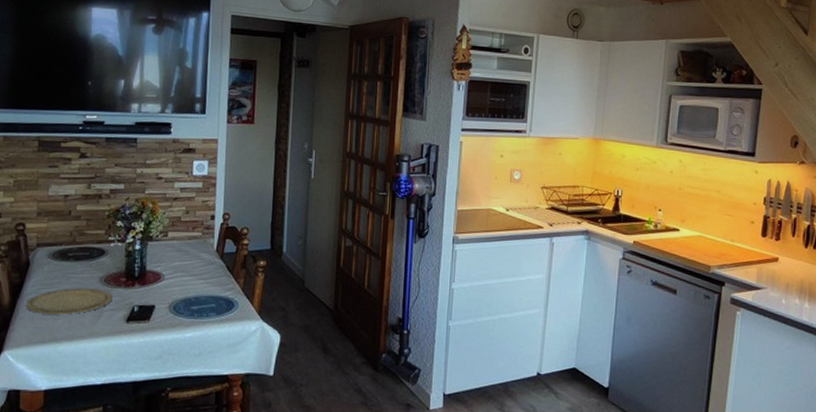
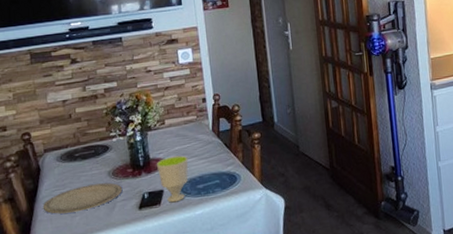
cup: none [151,271,186,321] -> present [156,155,189,203]

